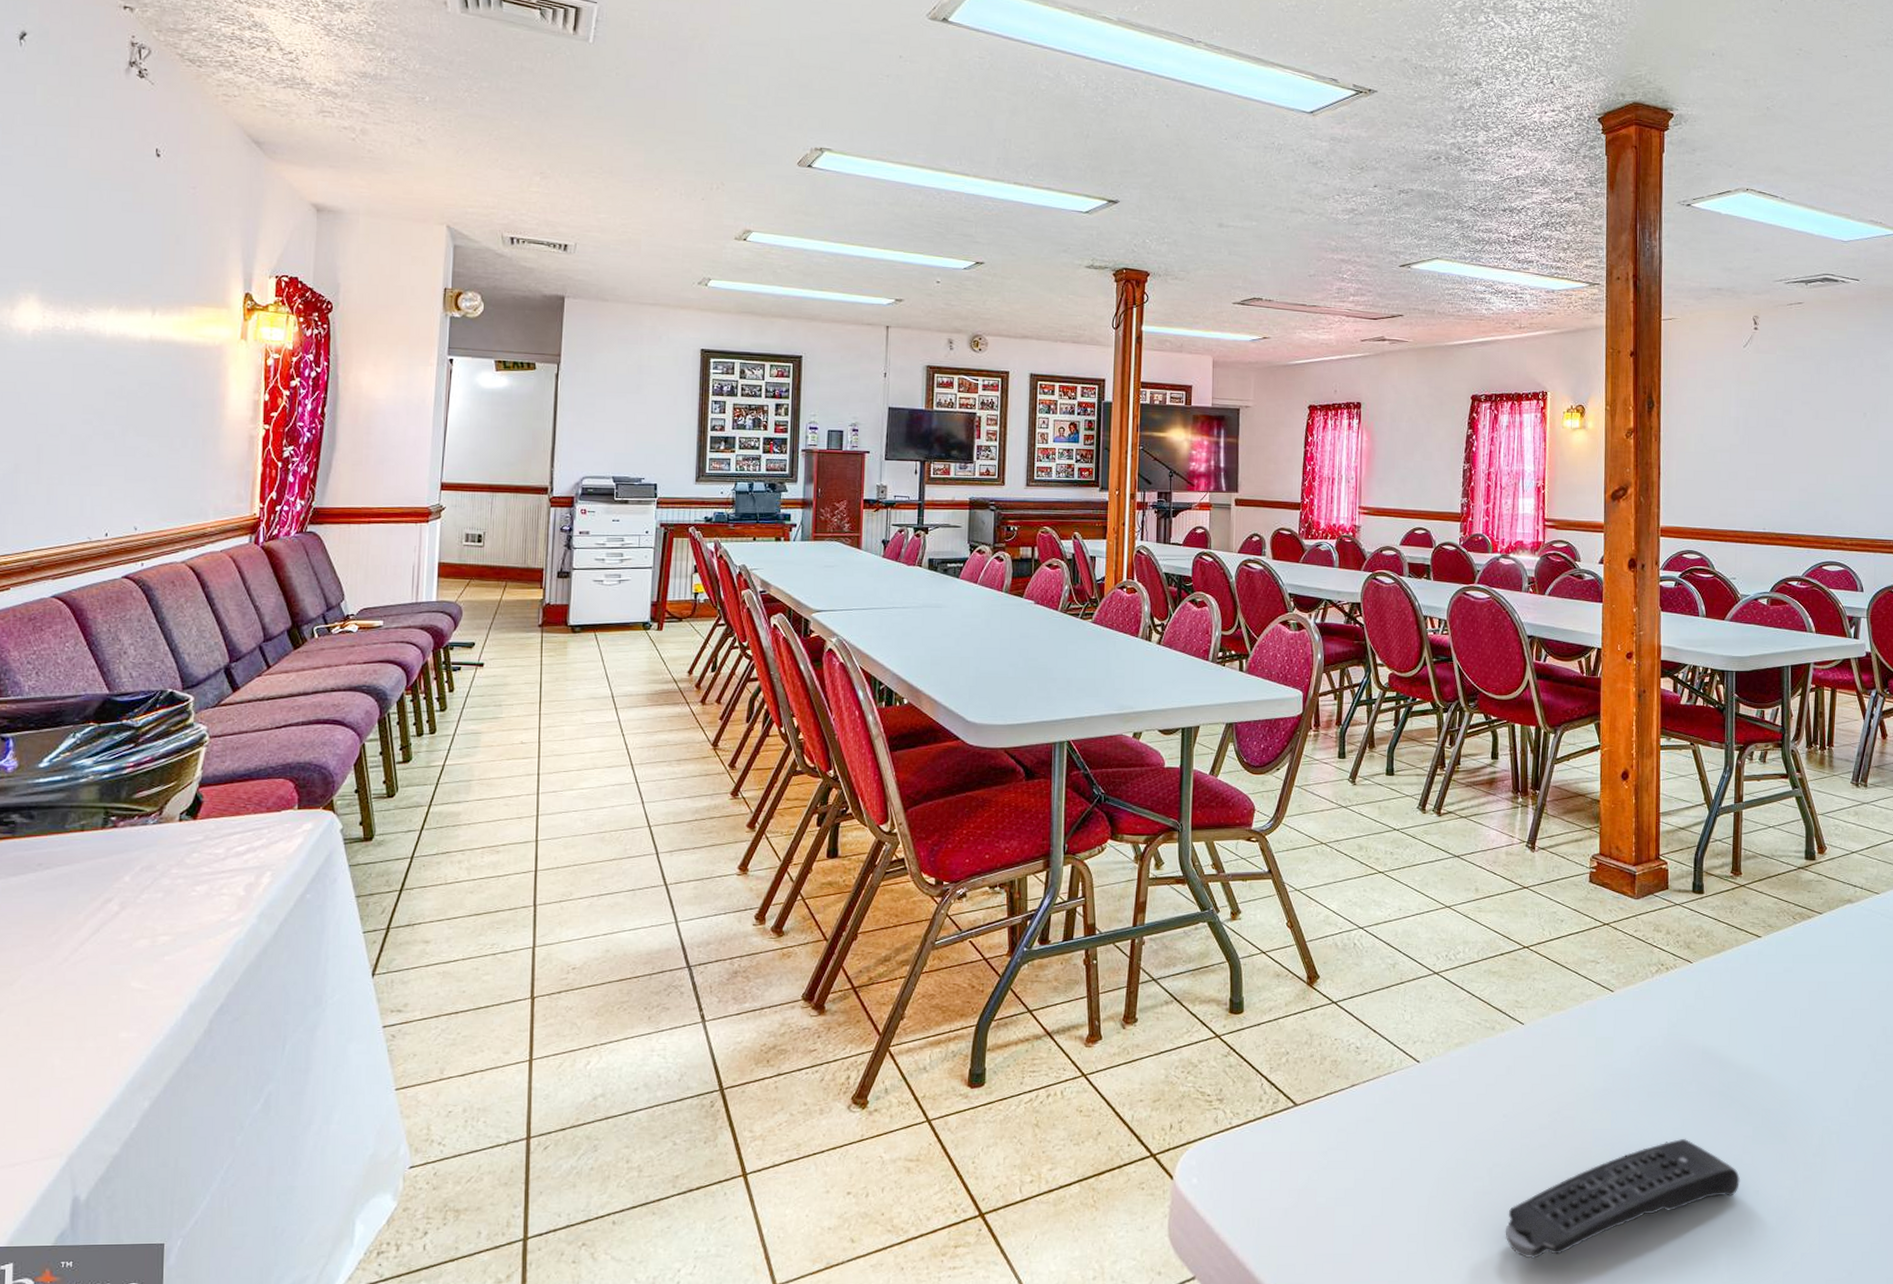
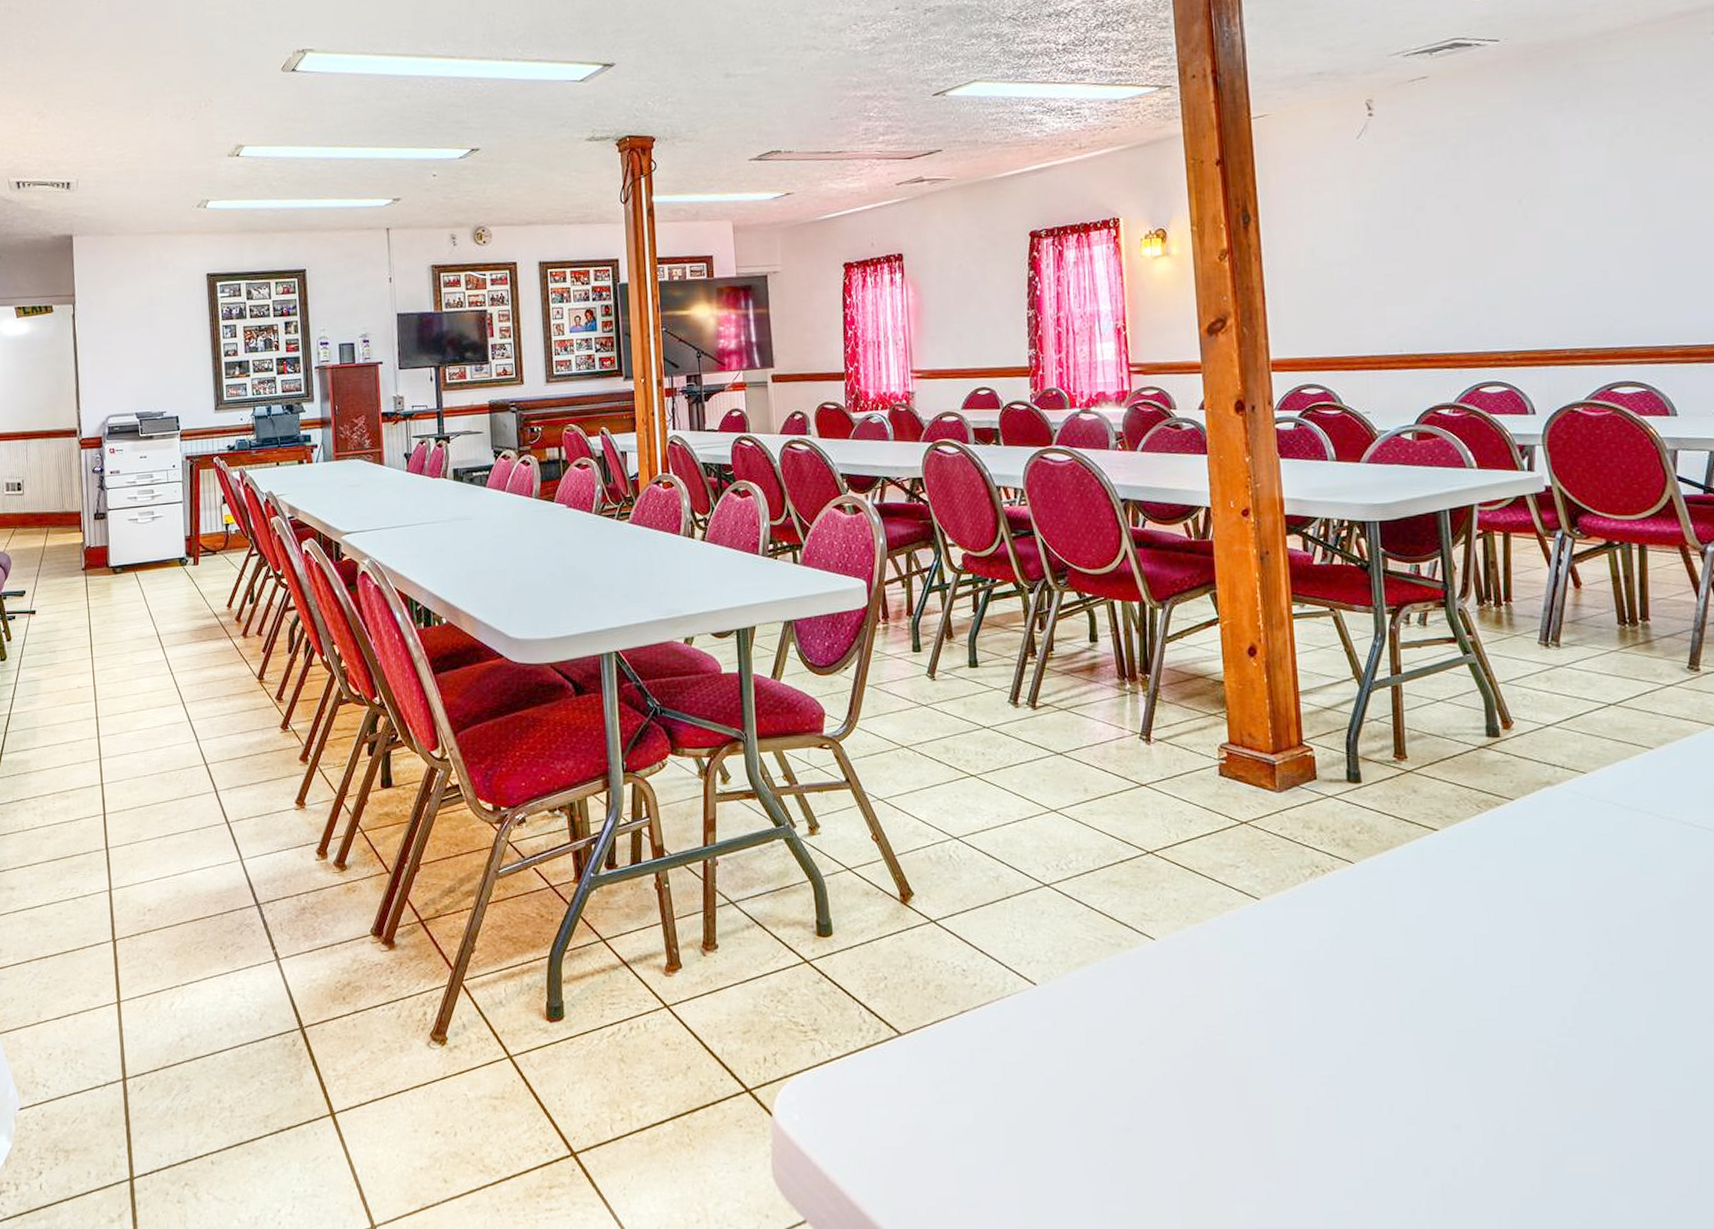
remote control: present [1505,1138,1741,1259] -> none [1153,1065,1436,1202]

